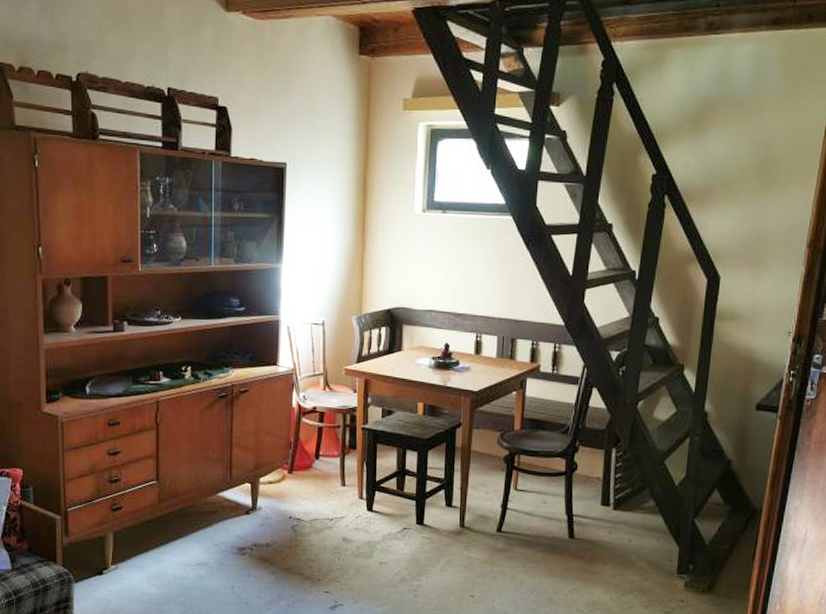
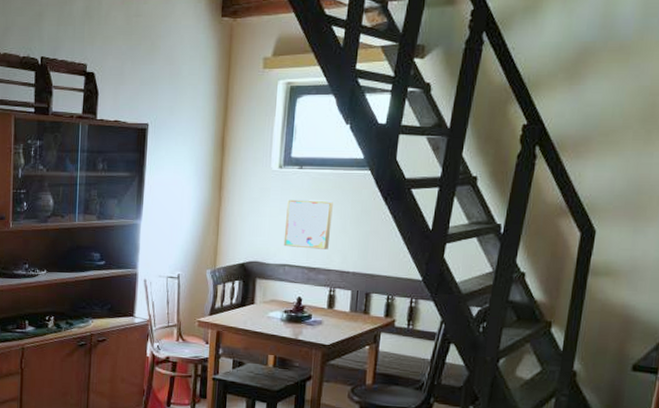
wall art: none [429,244,477,295] -> present [283,199,333,249]

